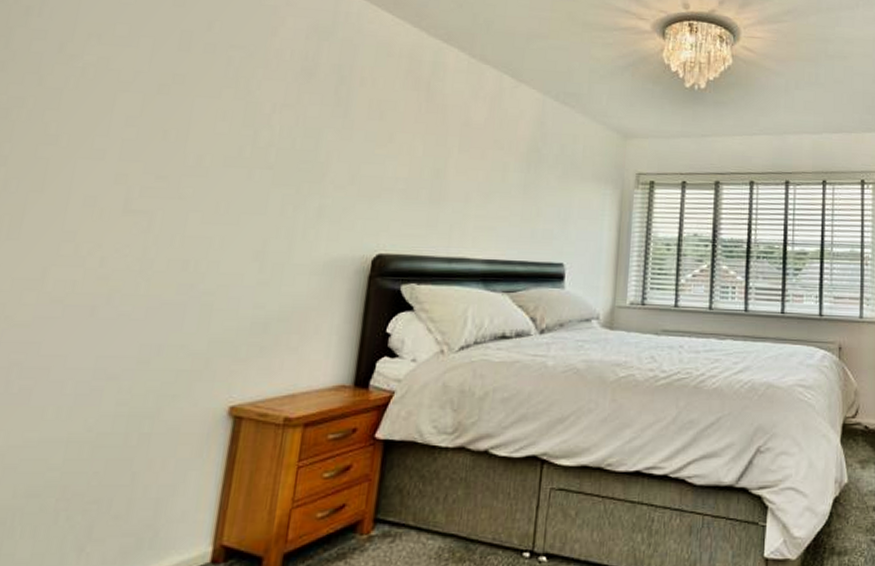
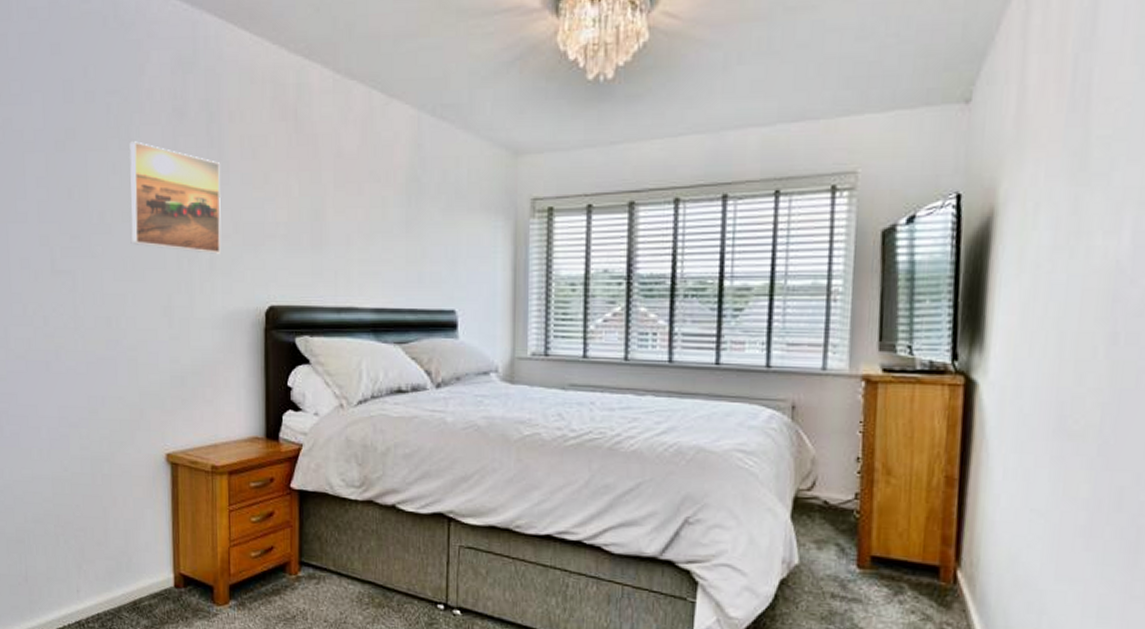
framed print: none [229,92,344,203] -> present [129,141,221,254]

